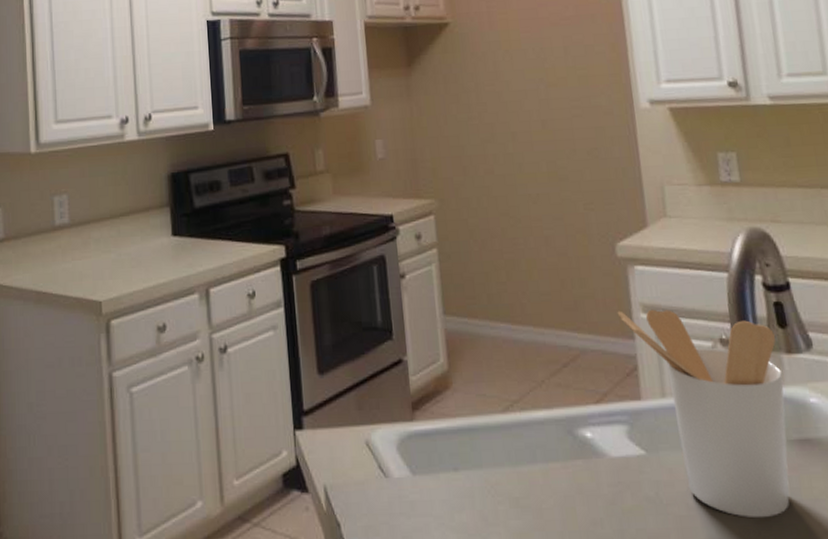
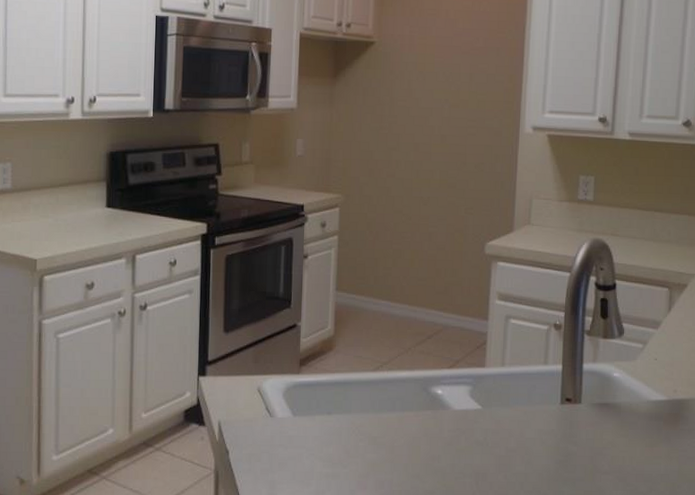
utensil holder: present [617,309,790,518] -> none [477,297,597,460]

